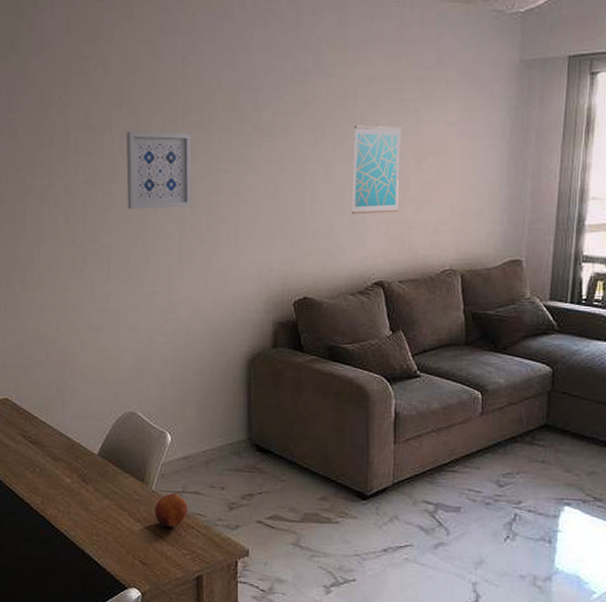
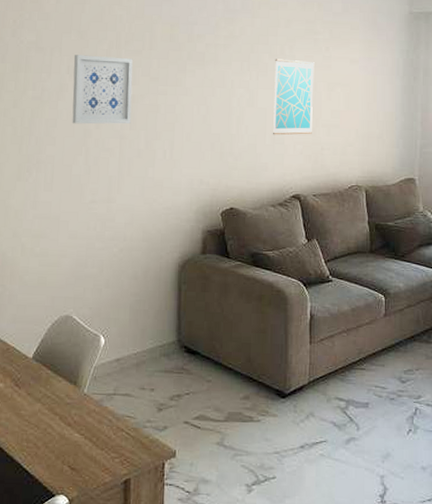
fruit: present [155,493,188,527] -> none [85,395,118,430]

